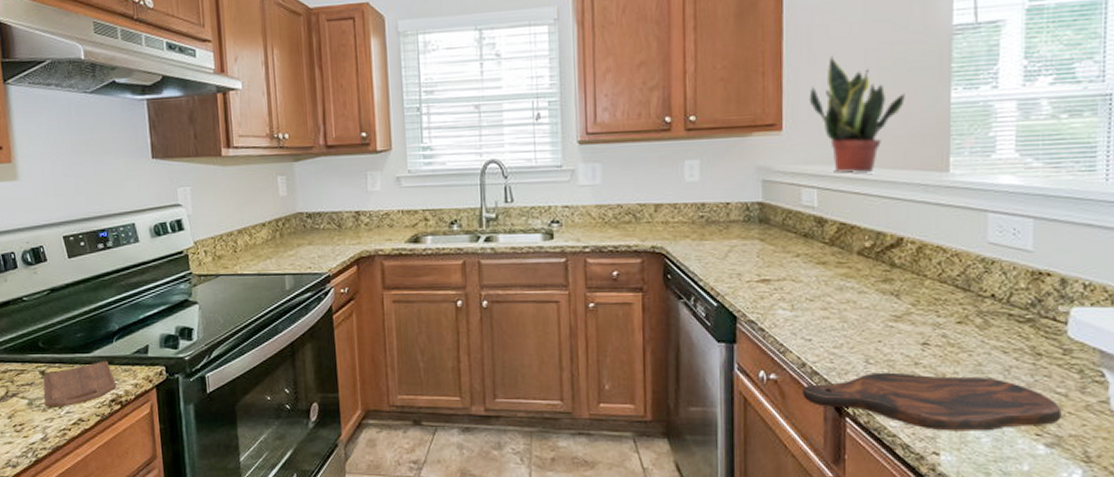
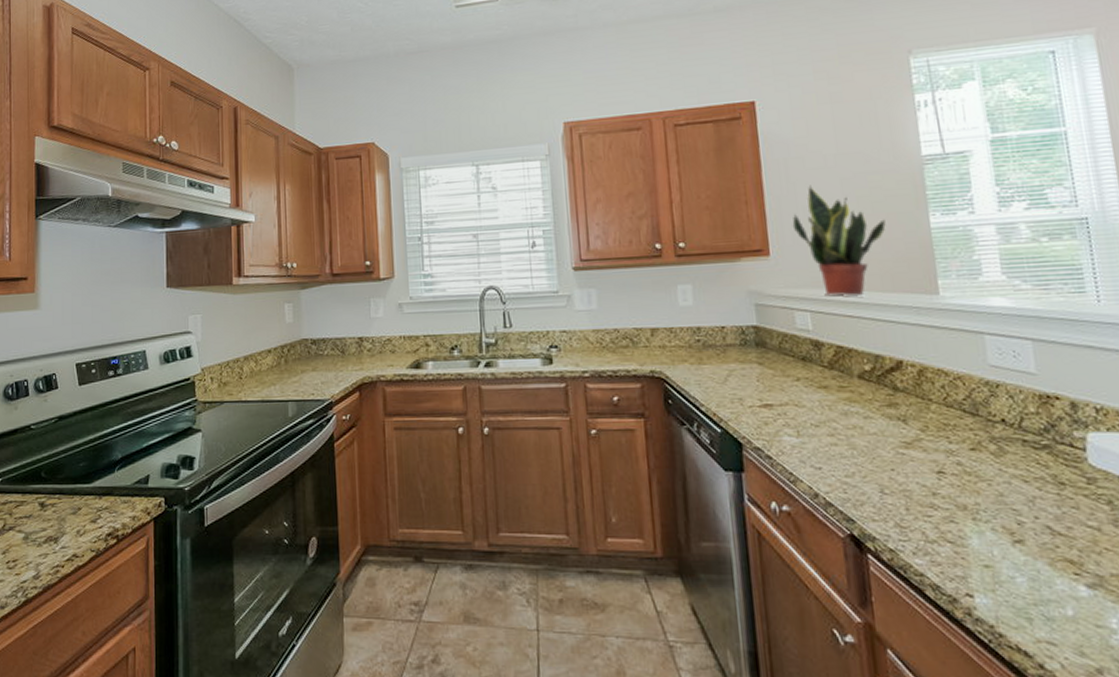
cutting board: present [43,360,117,407] -> none [40,491,114,542]
cutting board: present [803,372,1062,431] -> none [818,503,1099,570]

